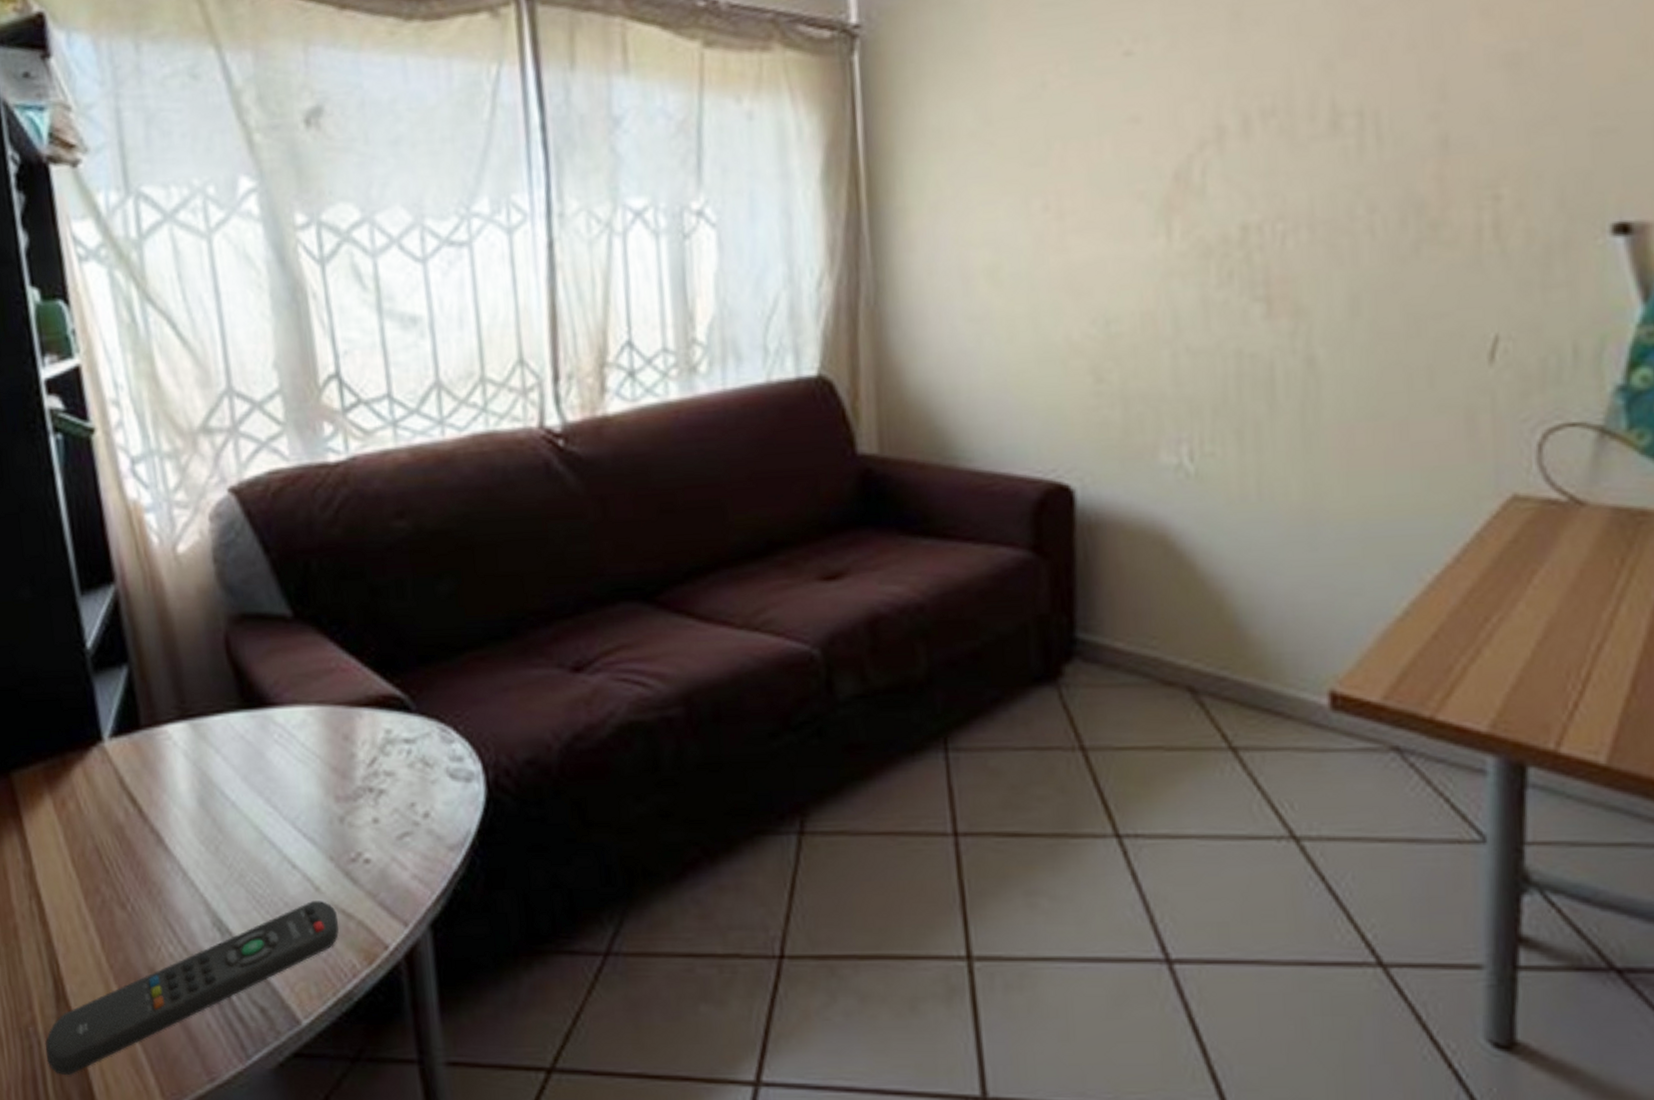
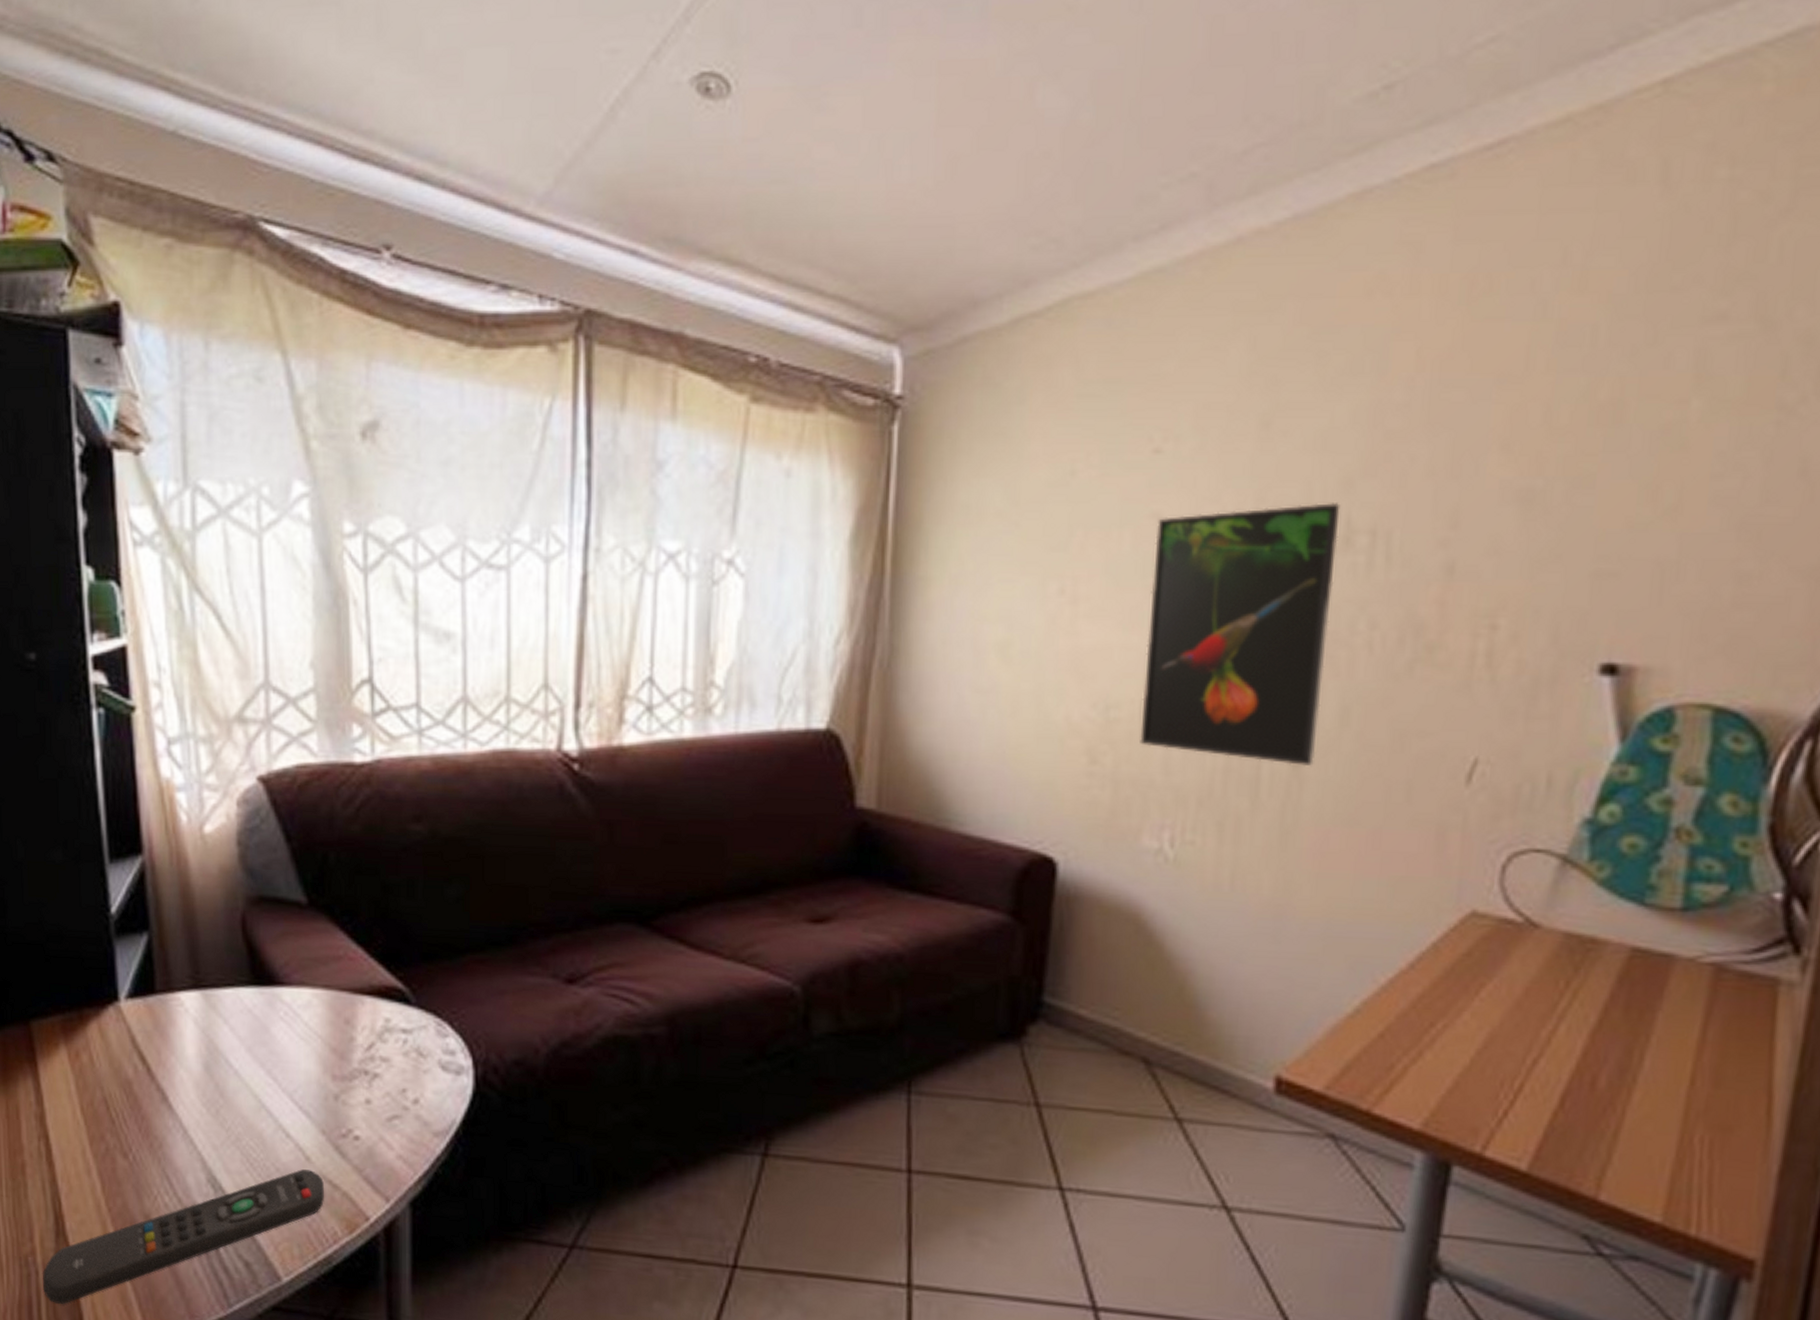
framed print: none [1137,87,1330,363] -> present [1140,503,1341,766]

